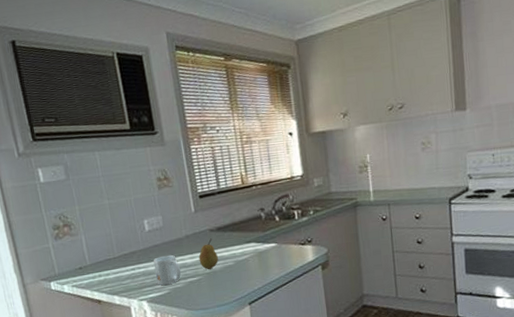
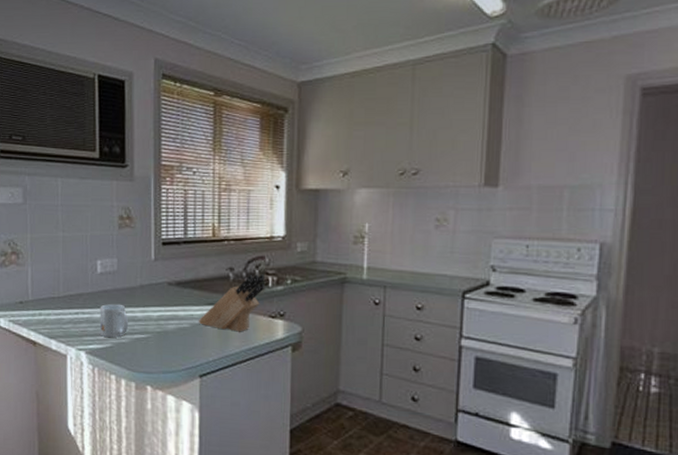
fruit: present [198,238,219,270] -> none [151,293,173,329]
knife block: none [240,210,292,262] -> present [198,274,265,332]

